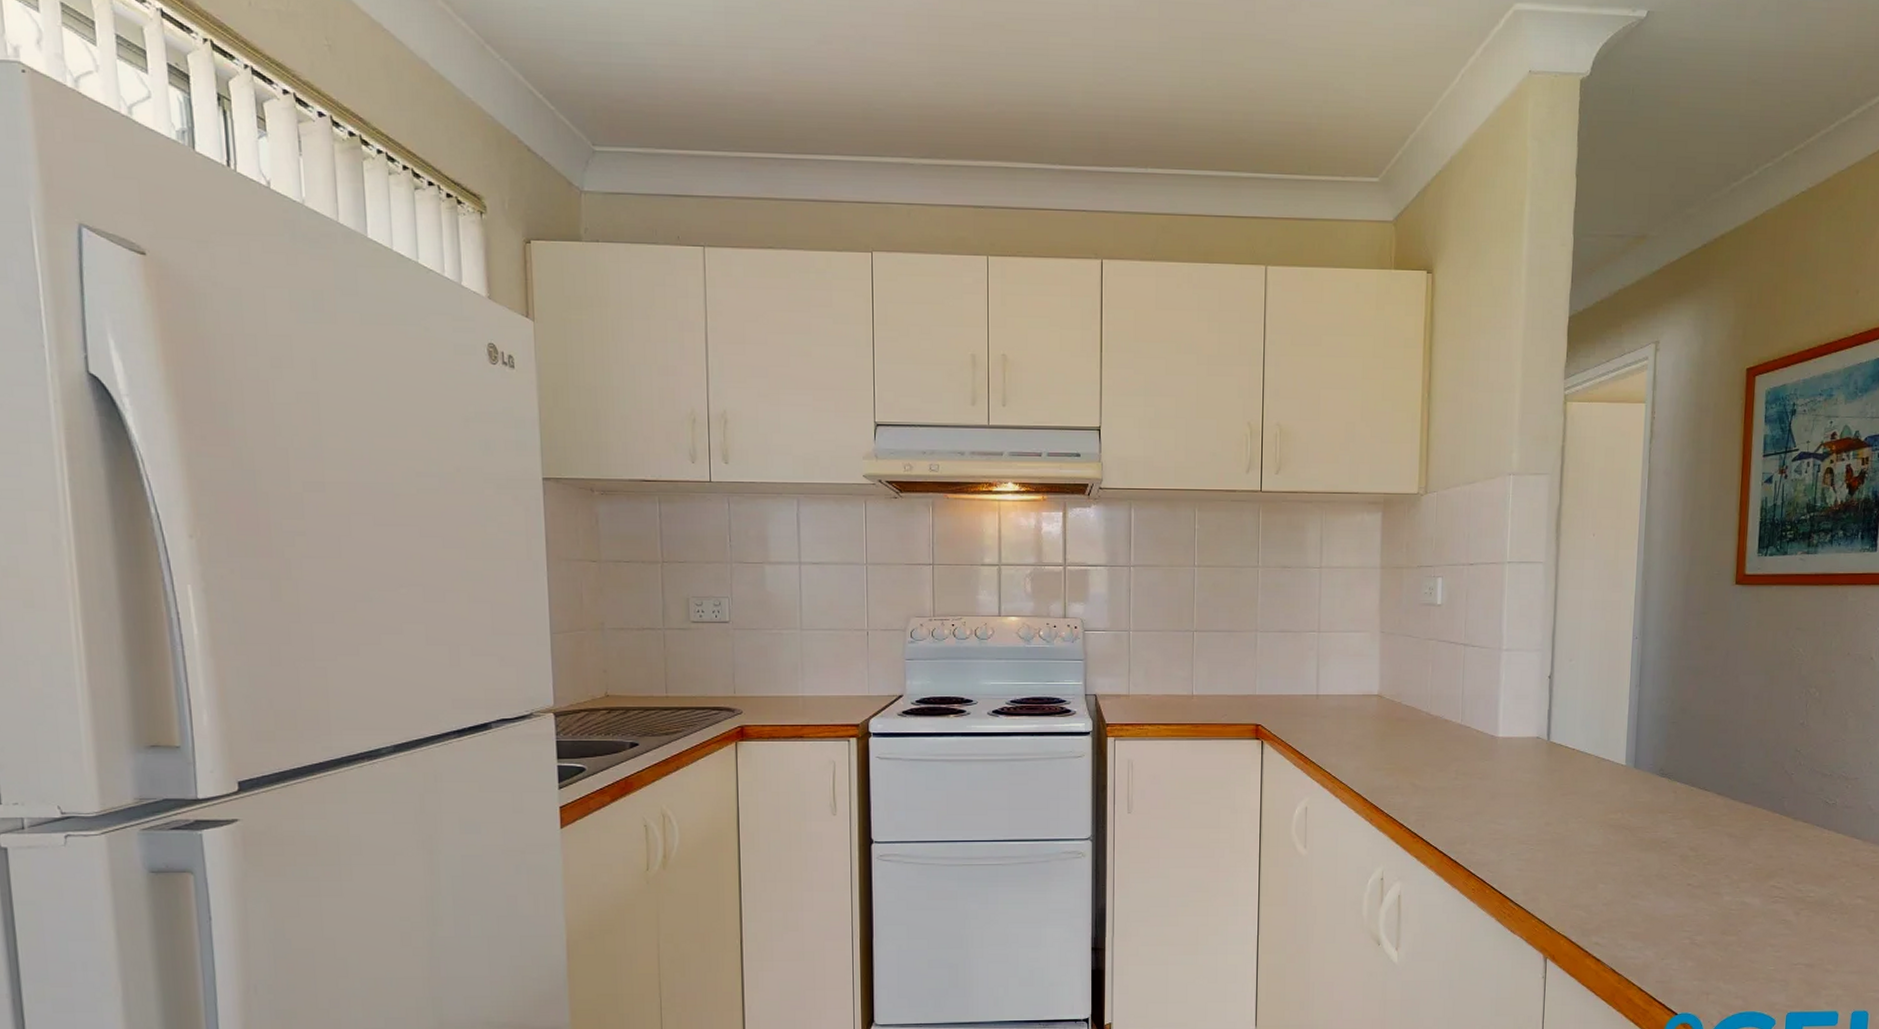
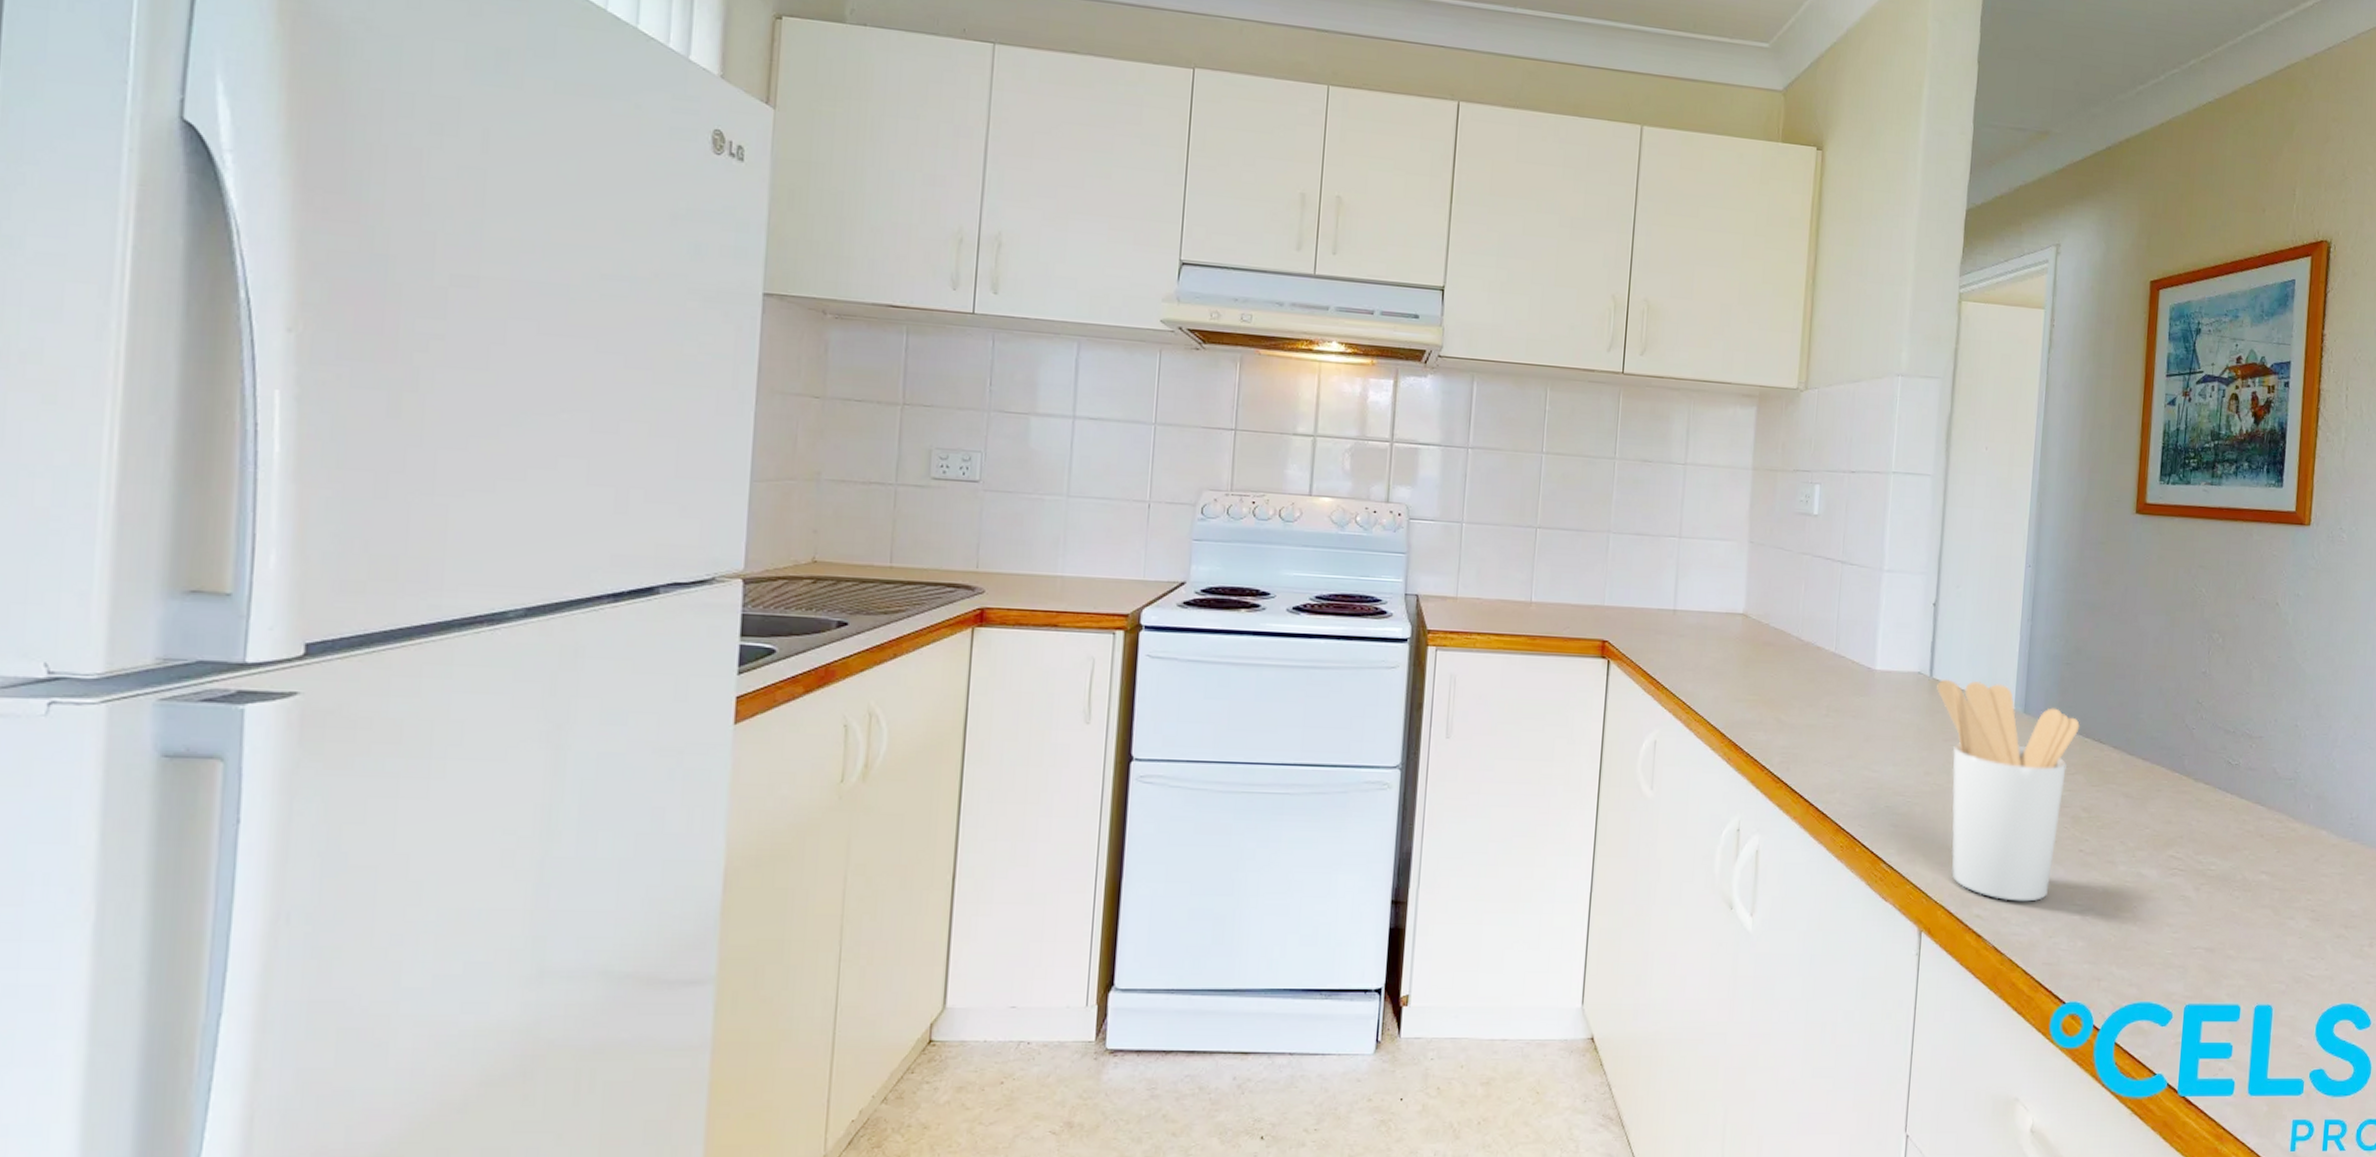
utensil holder: none [1554,741,1686,930] -> present [1937,680,2080,902]

